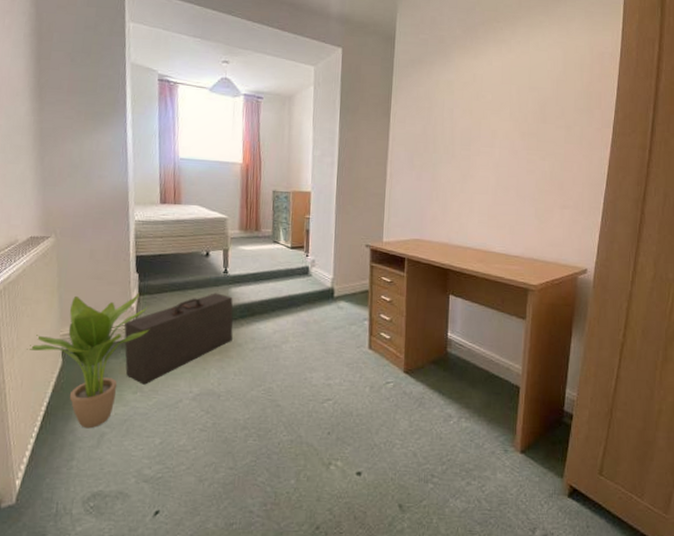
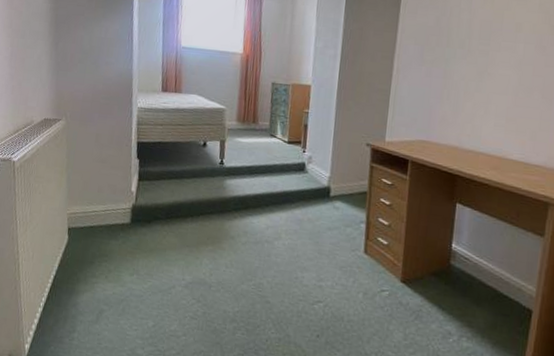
potted plant: present [27,294,150,429] -> none [38,177,148,305]
suitcase: present [124,293,233,385] -> none [124,183,228,268]

